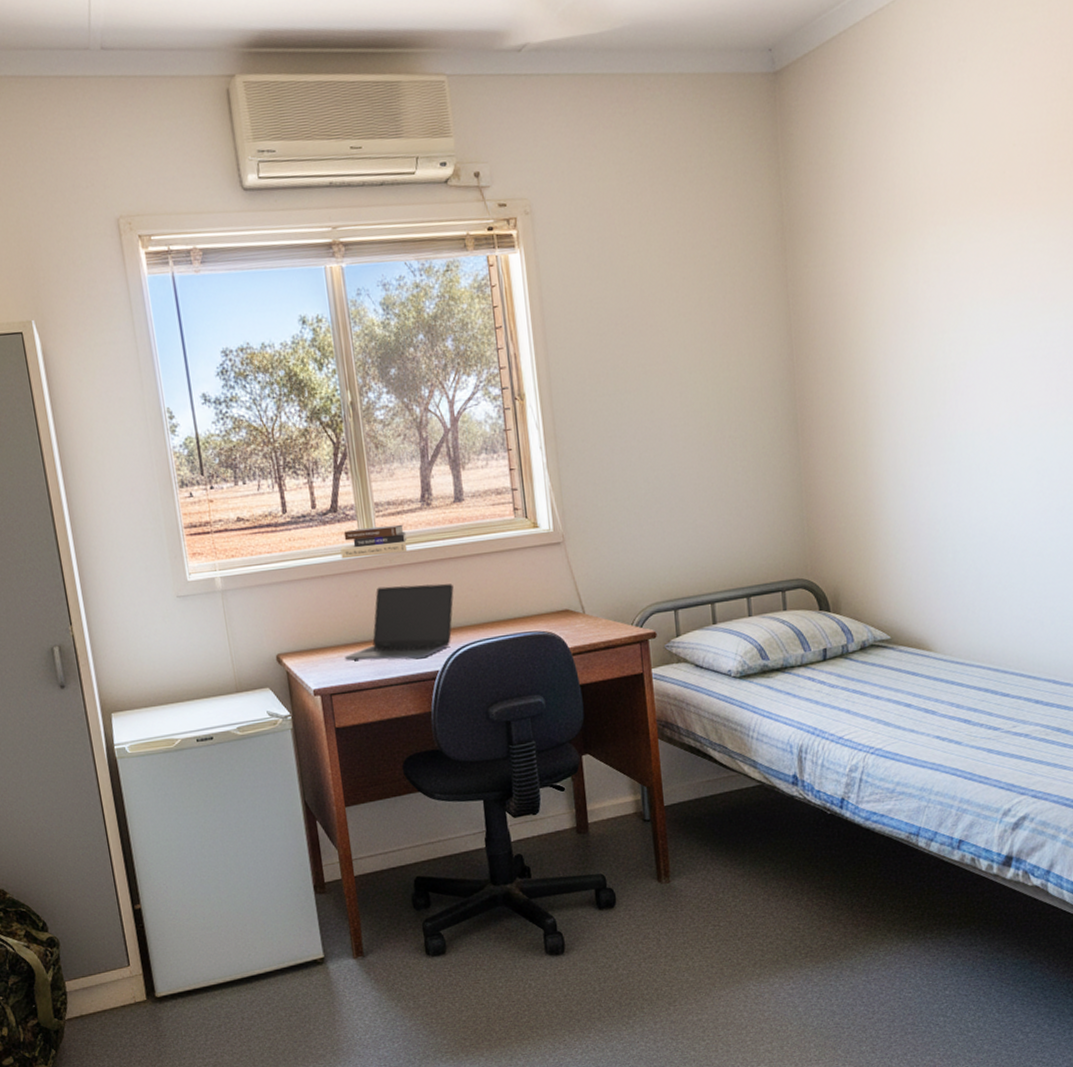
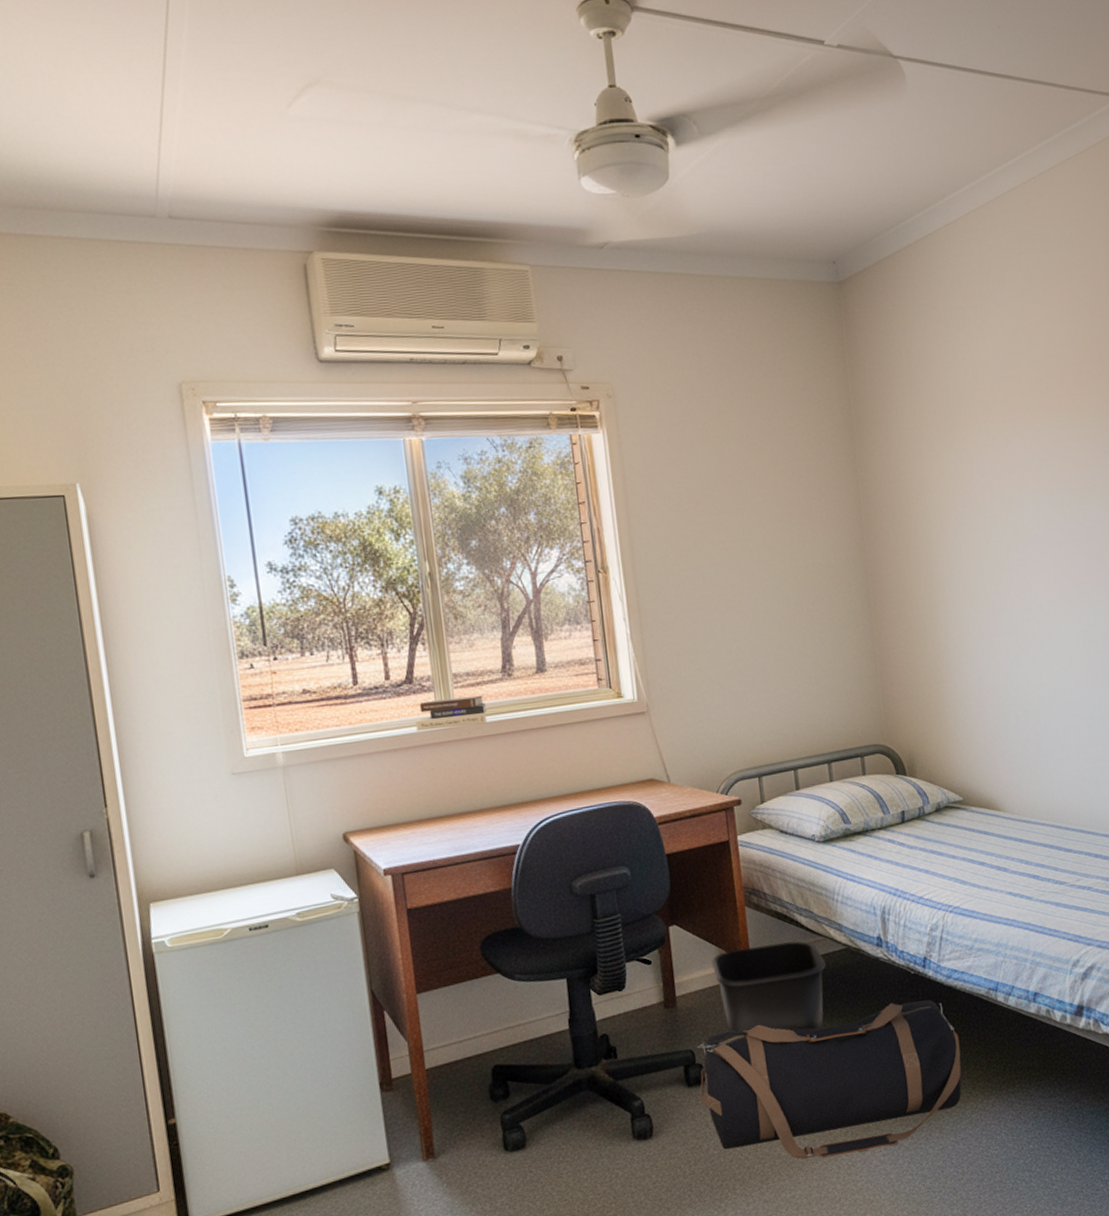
laptop: present [344,583,454,661] -> none [418,755,536,838]
duffel bag: none [608,840,876,986] -> present [697,1000,962,1159]
waste bin: none [624,775,739,864] -> present [712,941,826,1033]

